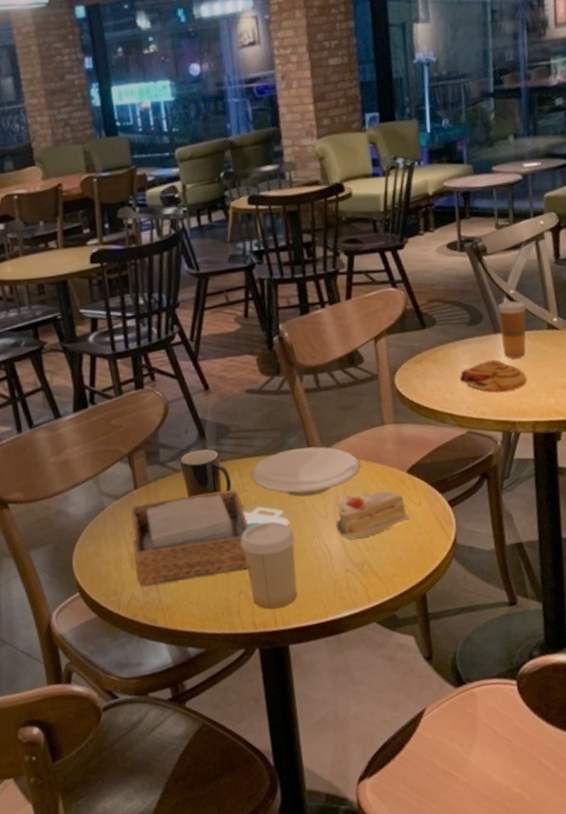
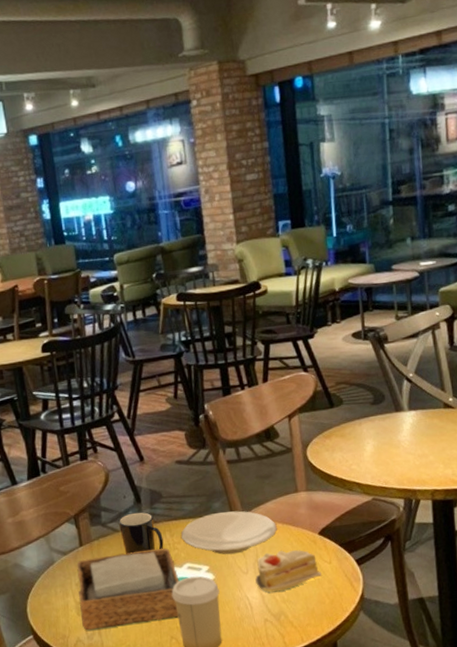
pastry: present [460,359,528,392] -> none [365,435,426,464]
beverage cup: present [497,301,527,359] -> none [398,383,425,435]

